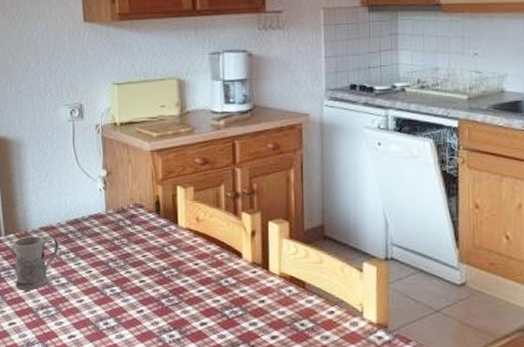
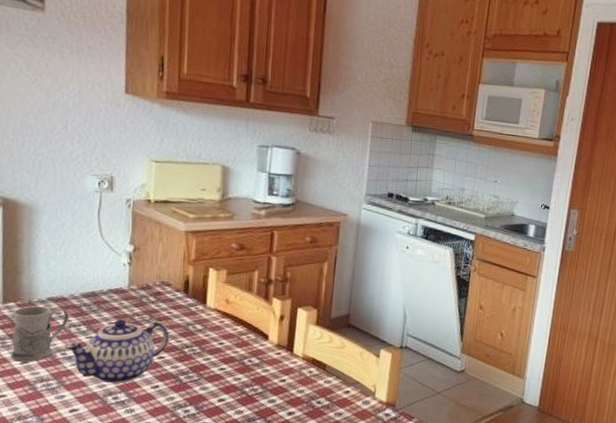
teapot: none [58,244,147,309] -> present [64,319,169,383]

